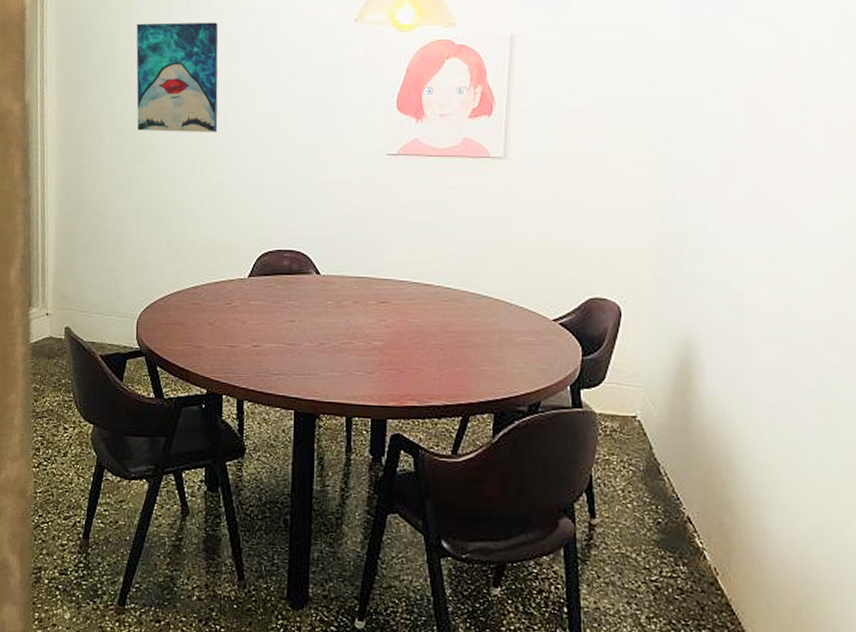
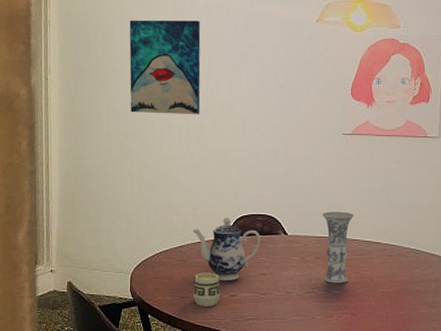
teapot: none [208,253,289,329] -> present [192,217,261,281]
cup: none [208,318,241,358] -> present [192,273,221,306]
vase: none [361,247,401,334] -> present [322,212,355,284]

